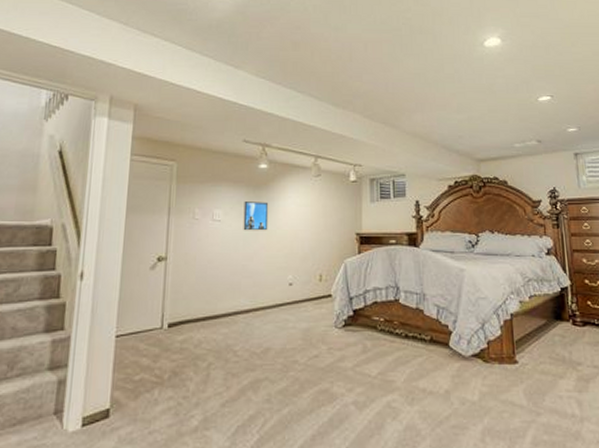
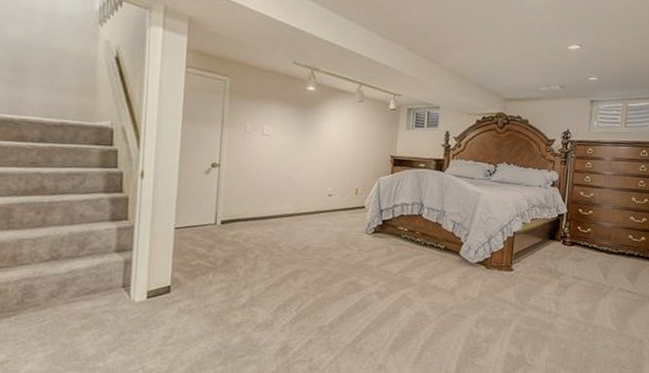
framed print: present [243,202,269,231] -> none [290,120,315,148]

